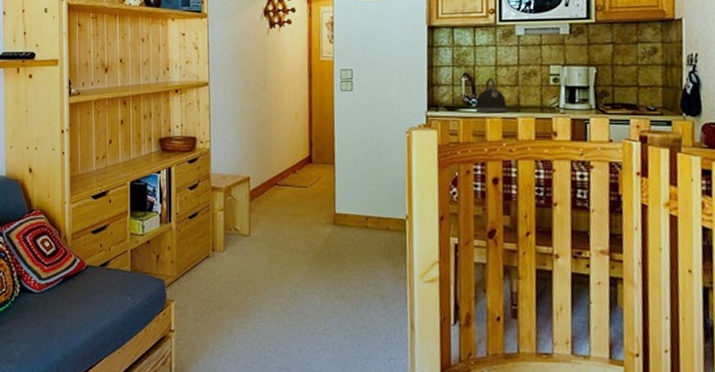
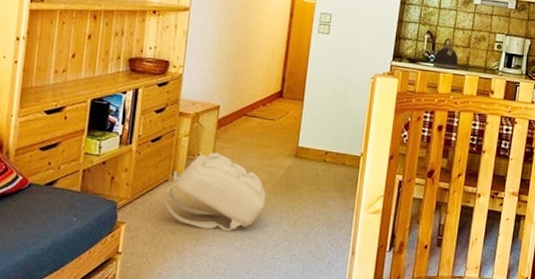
backpack: none [207,225,309,307] -> present [163,152,266,232]

